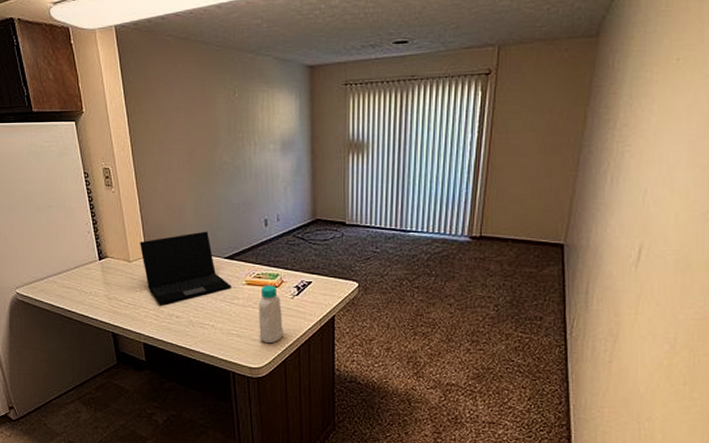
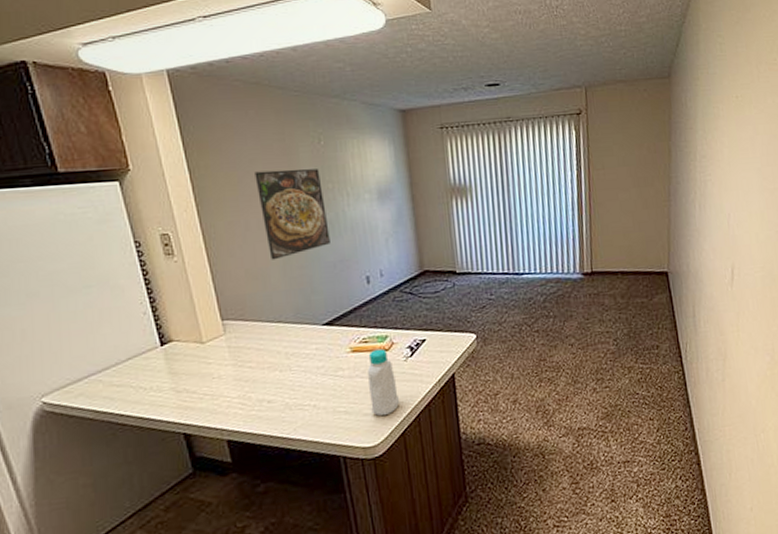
laptop: present [140,231,231,304] -> none [215,296,334,390]
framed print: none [179,118,236,198] -> present [255,169,330,260]

